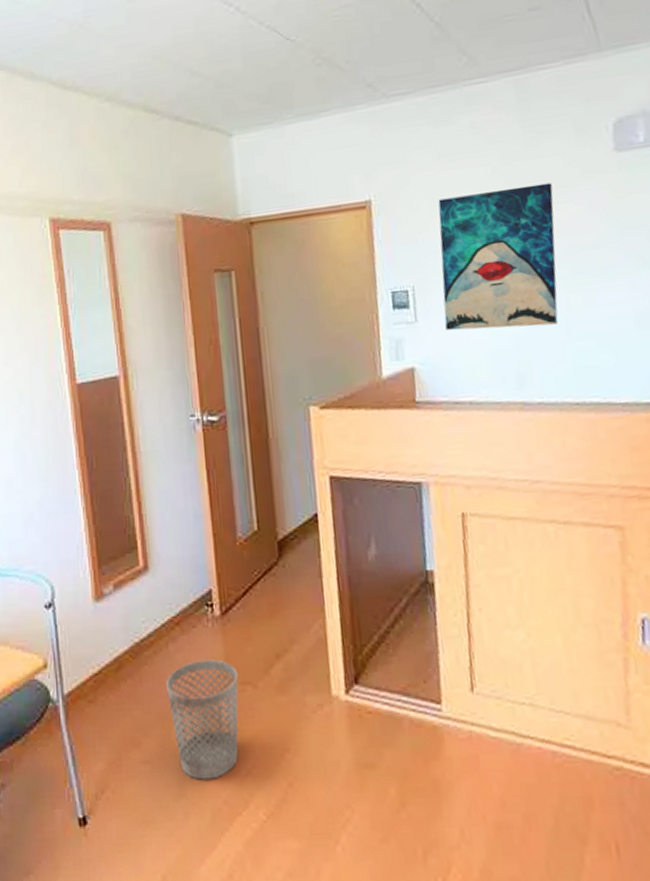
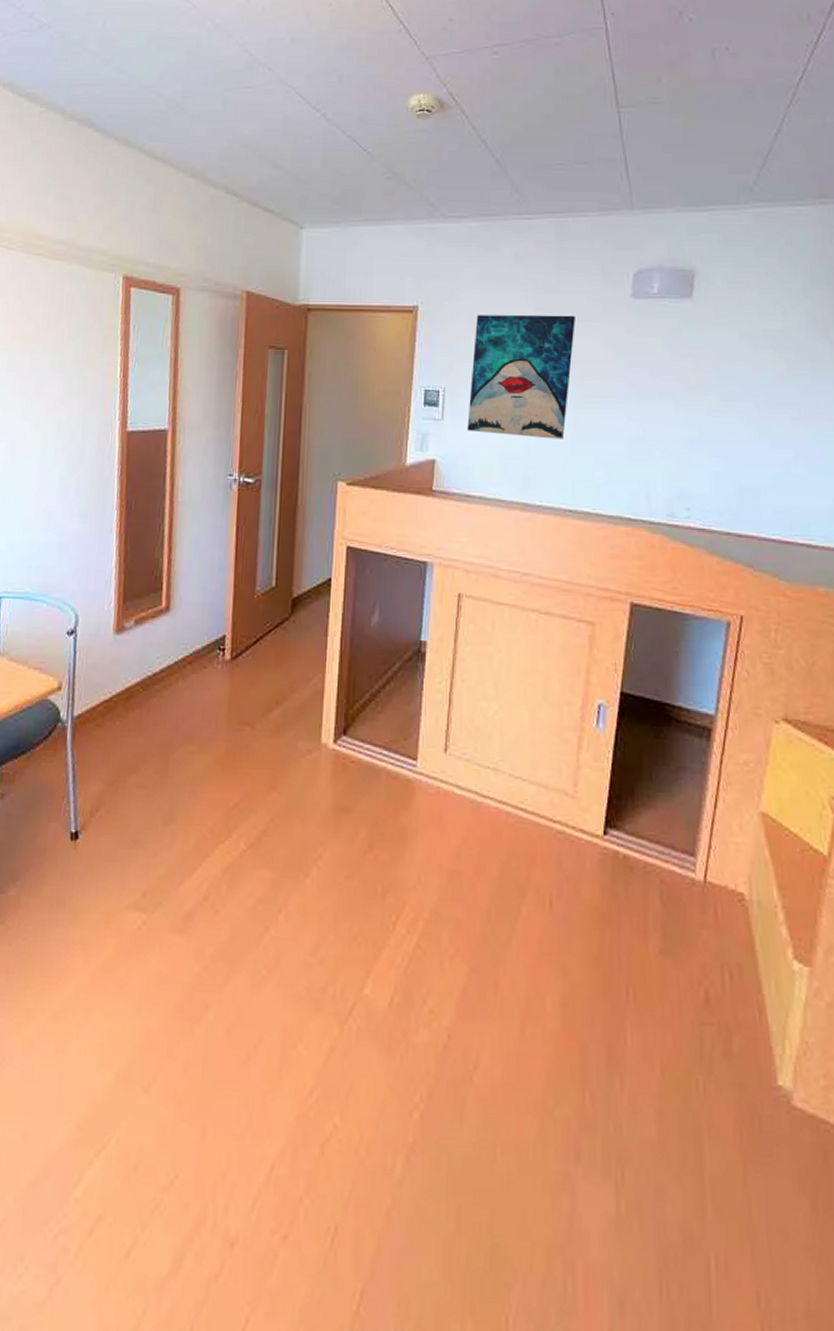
wastebasket: present [166,659,239,780] -> none [171,698,239,808]

